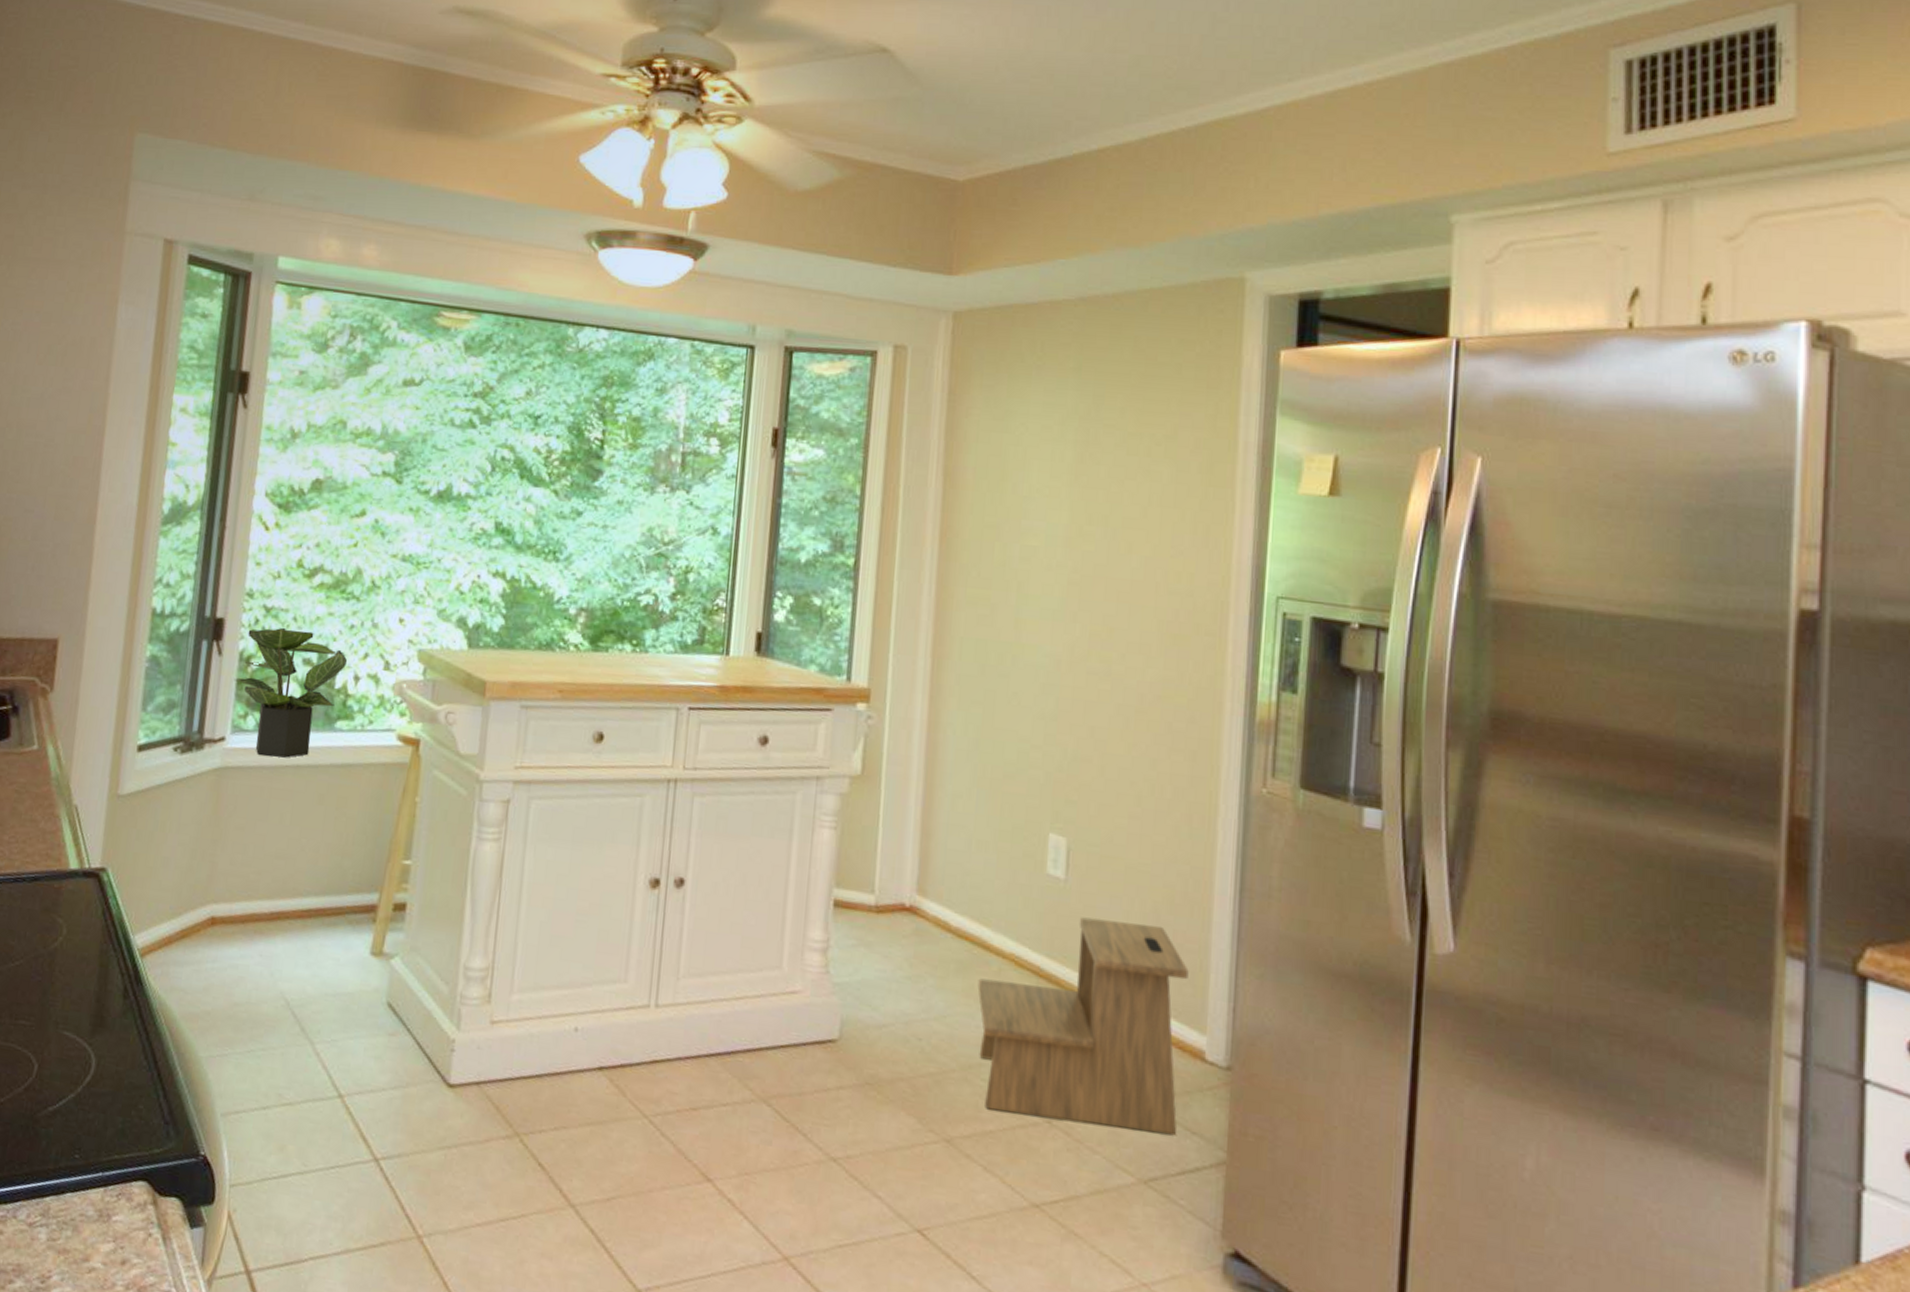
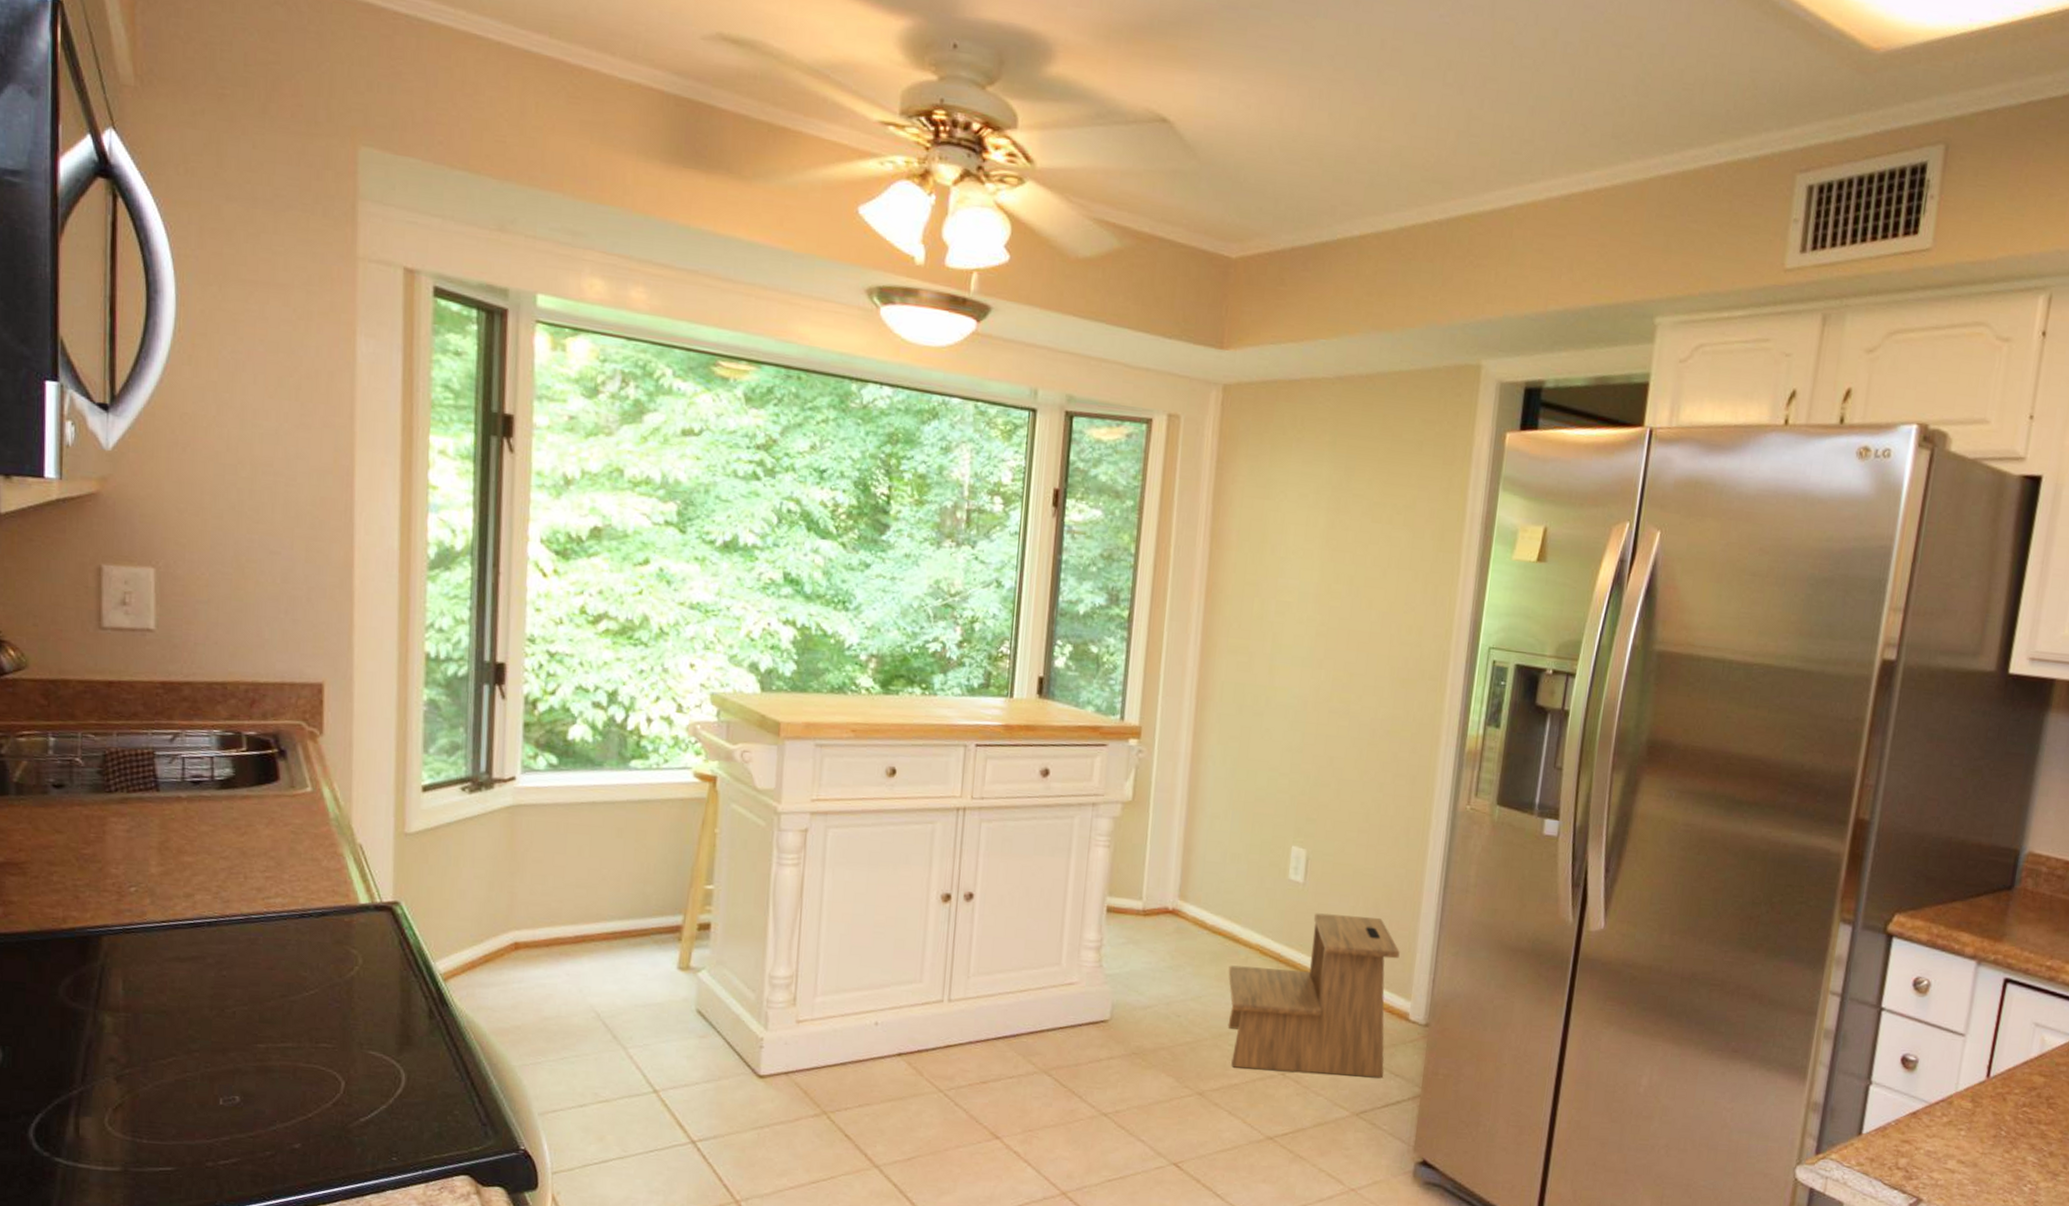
potted plant: present [234,627,347,758] -> none [520,672,638,795]

